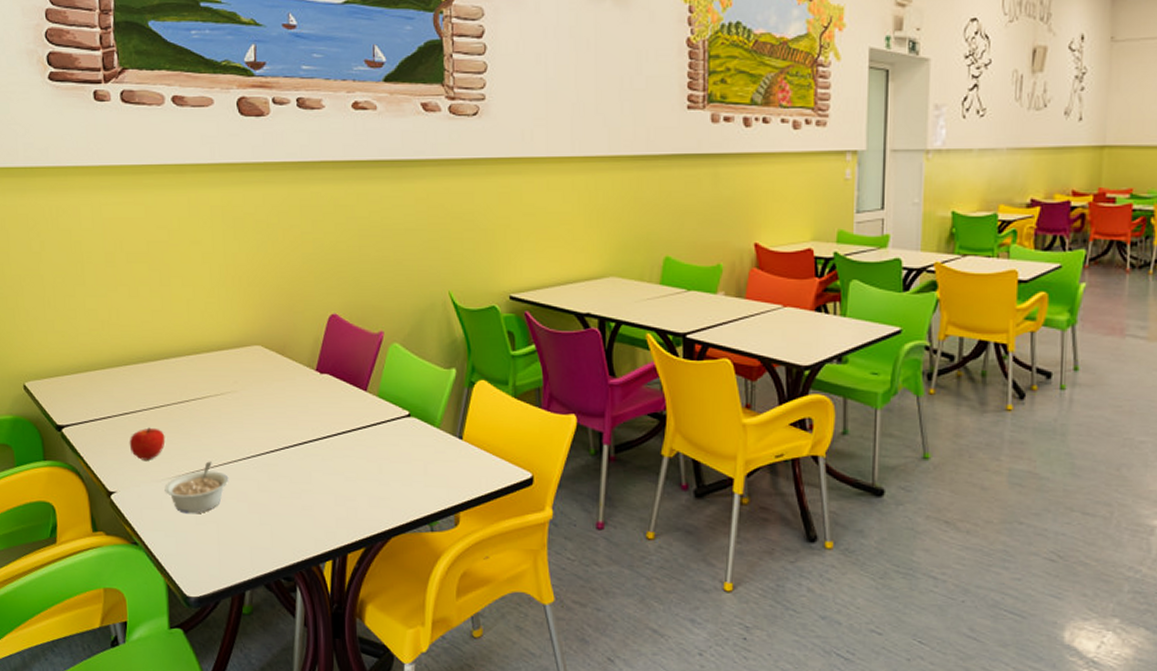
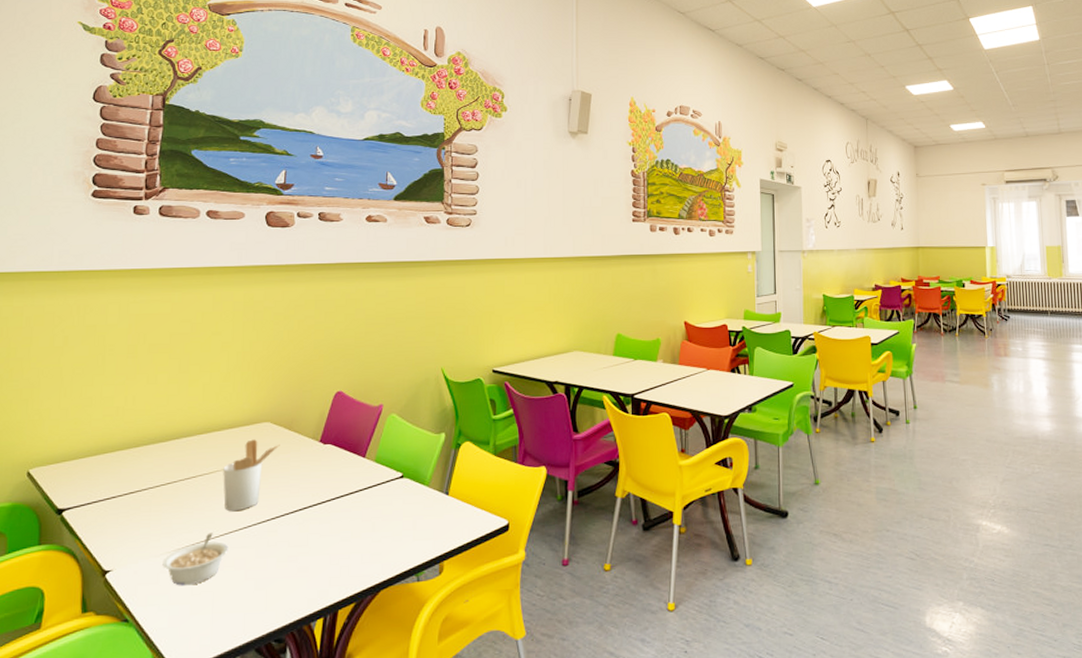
fruit: present [129,427,166,460] -> none [131,504,169,537]
utensil holder: none [216,364,274,440] -> present [223,439,280,511]

